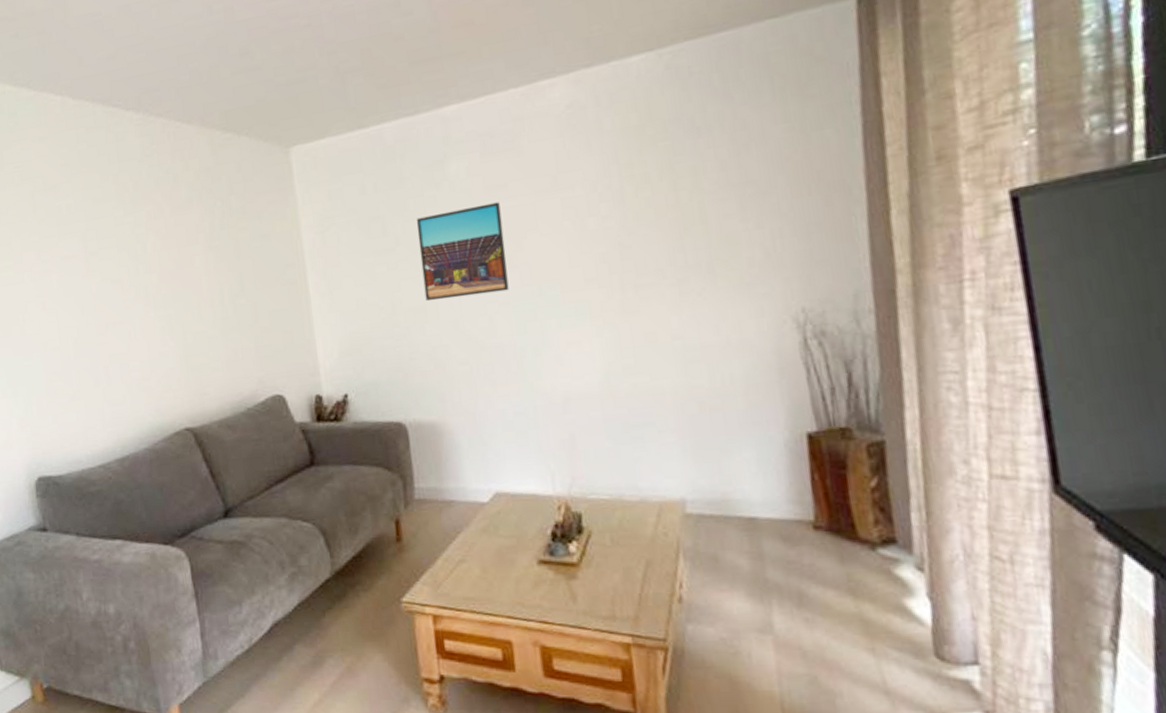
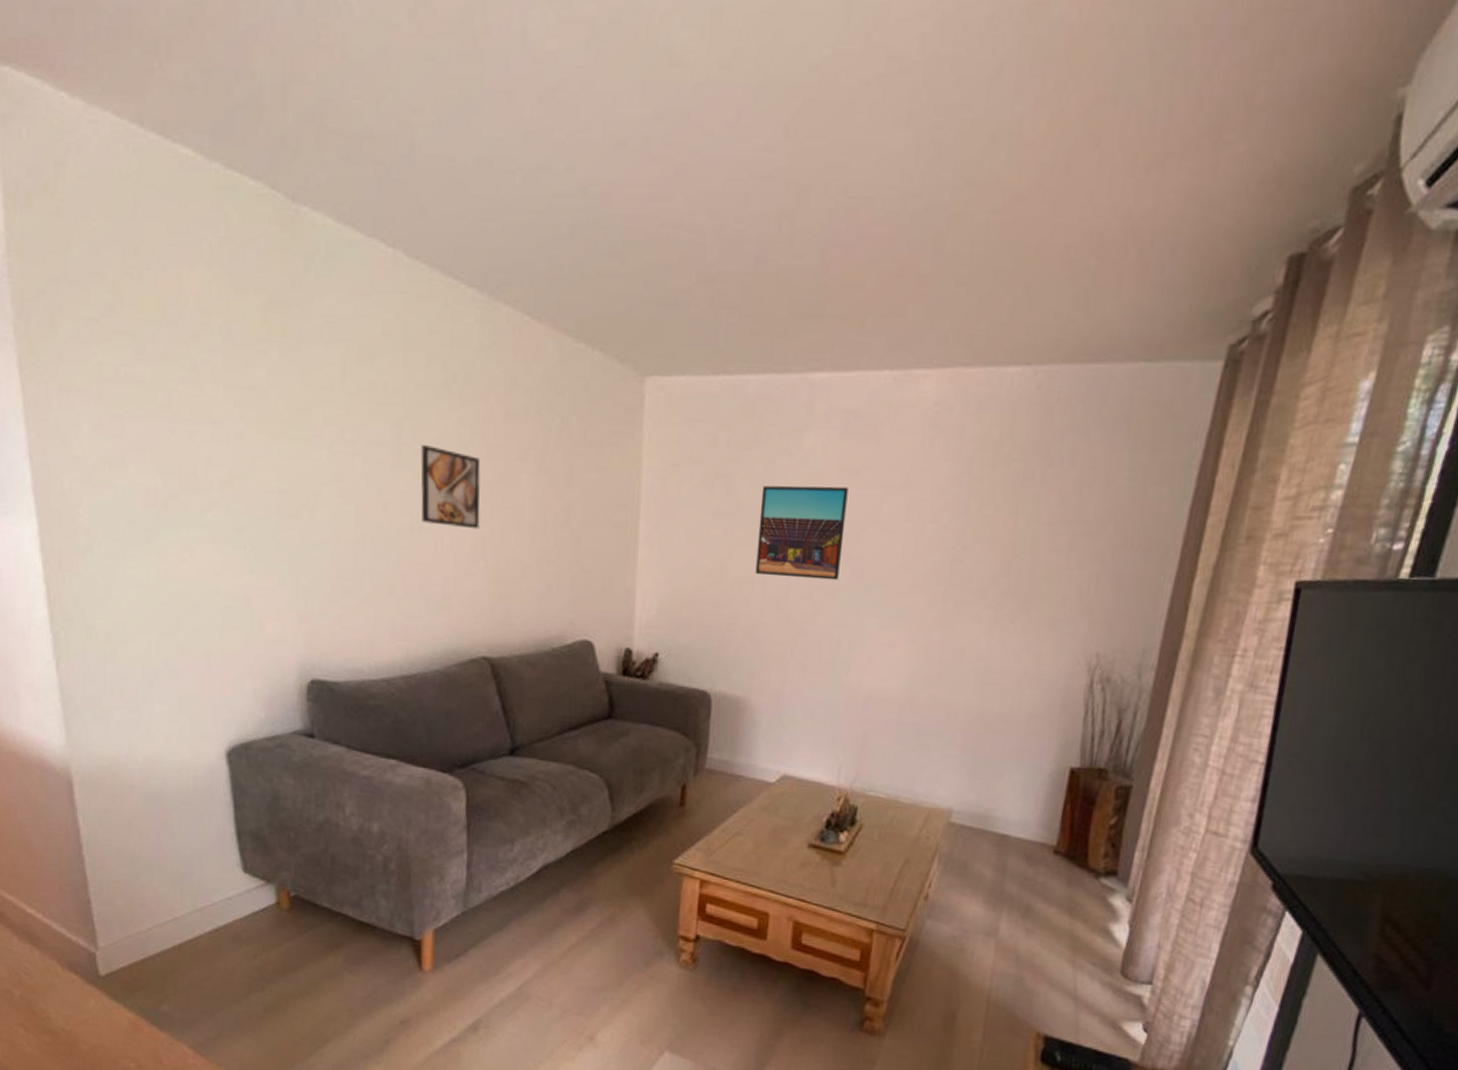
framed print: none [105,249,165,318] -> present [421,445,481,529]

